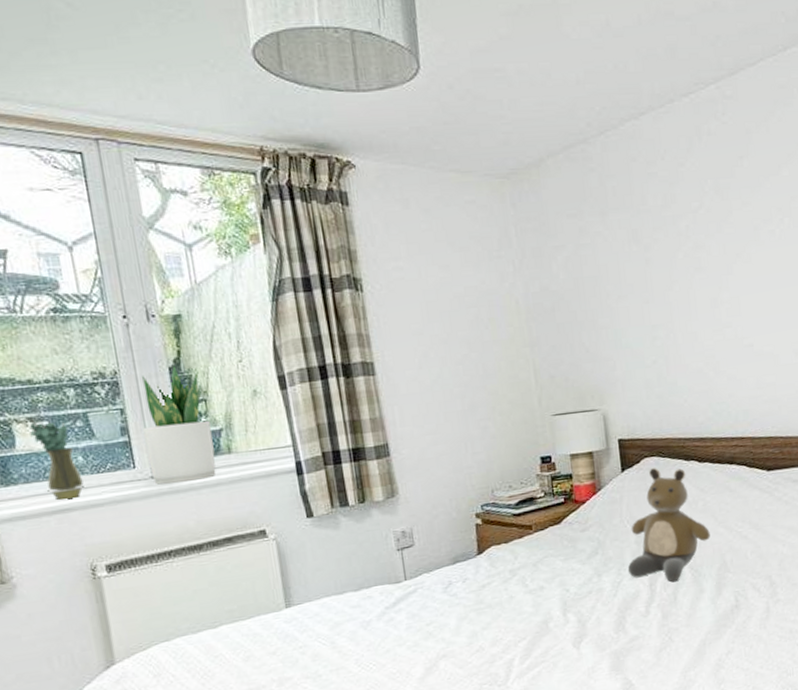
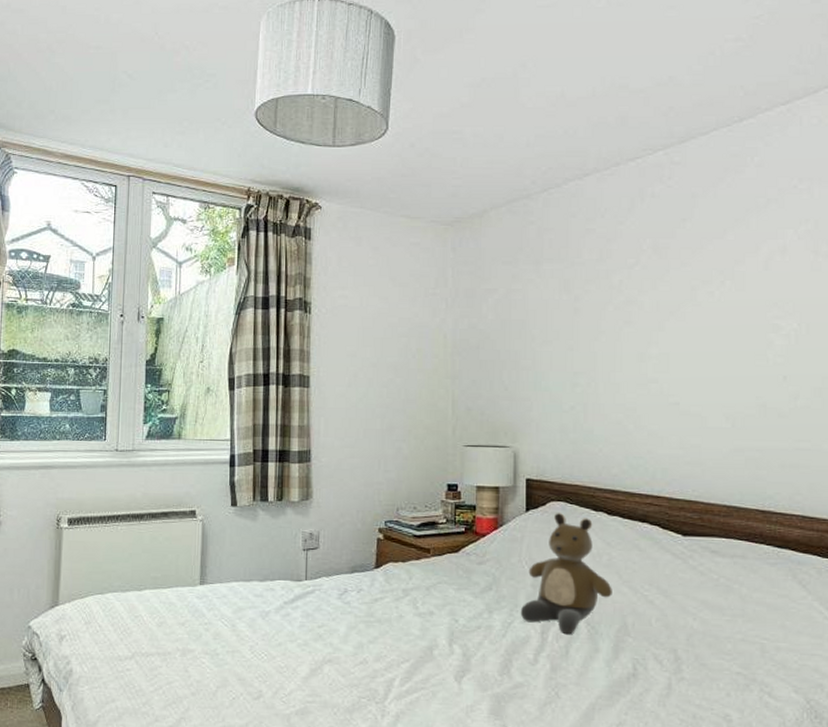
vase: present [29,419,84,501] -> none [36,389,66,459]
planter: present [142,366,216,485] -> none [116,359,169,459]

